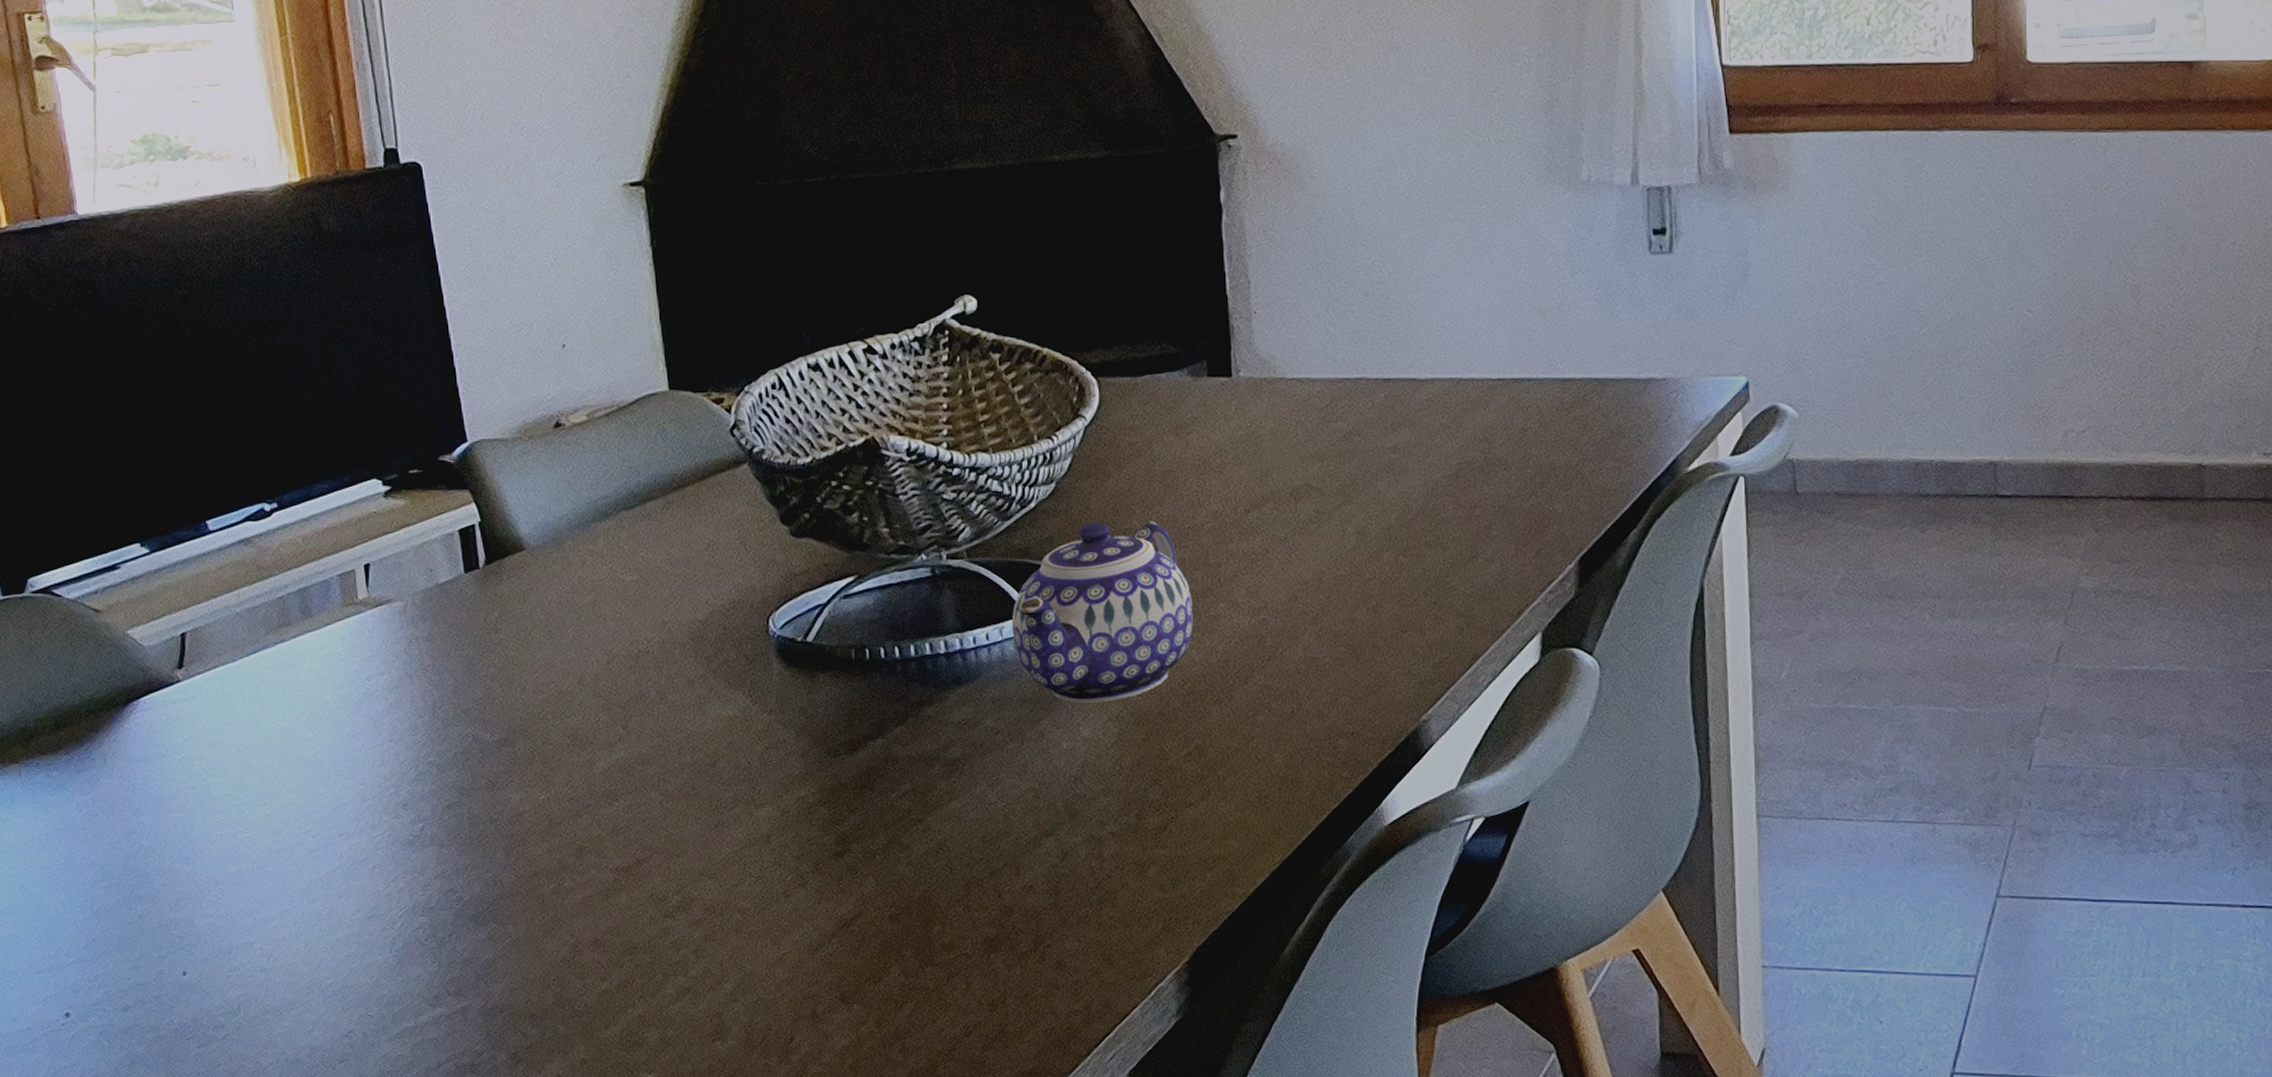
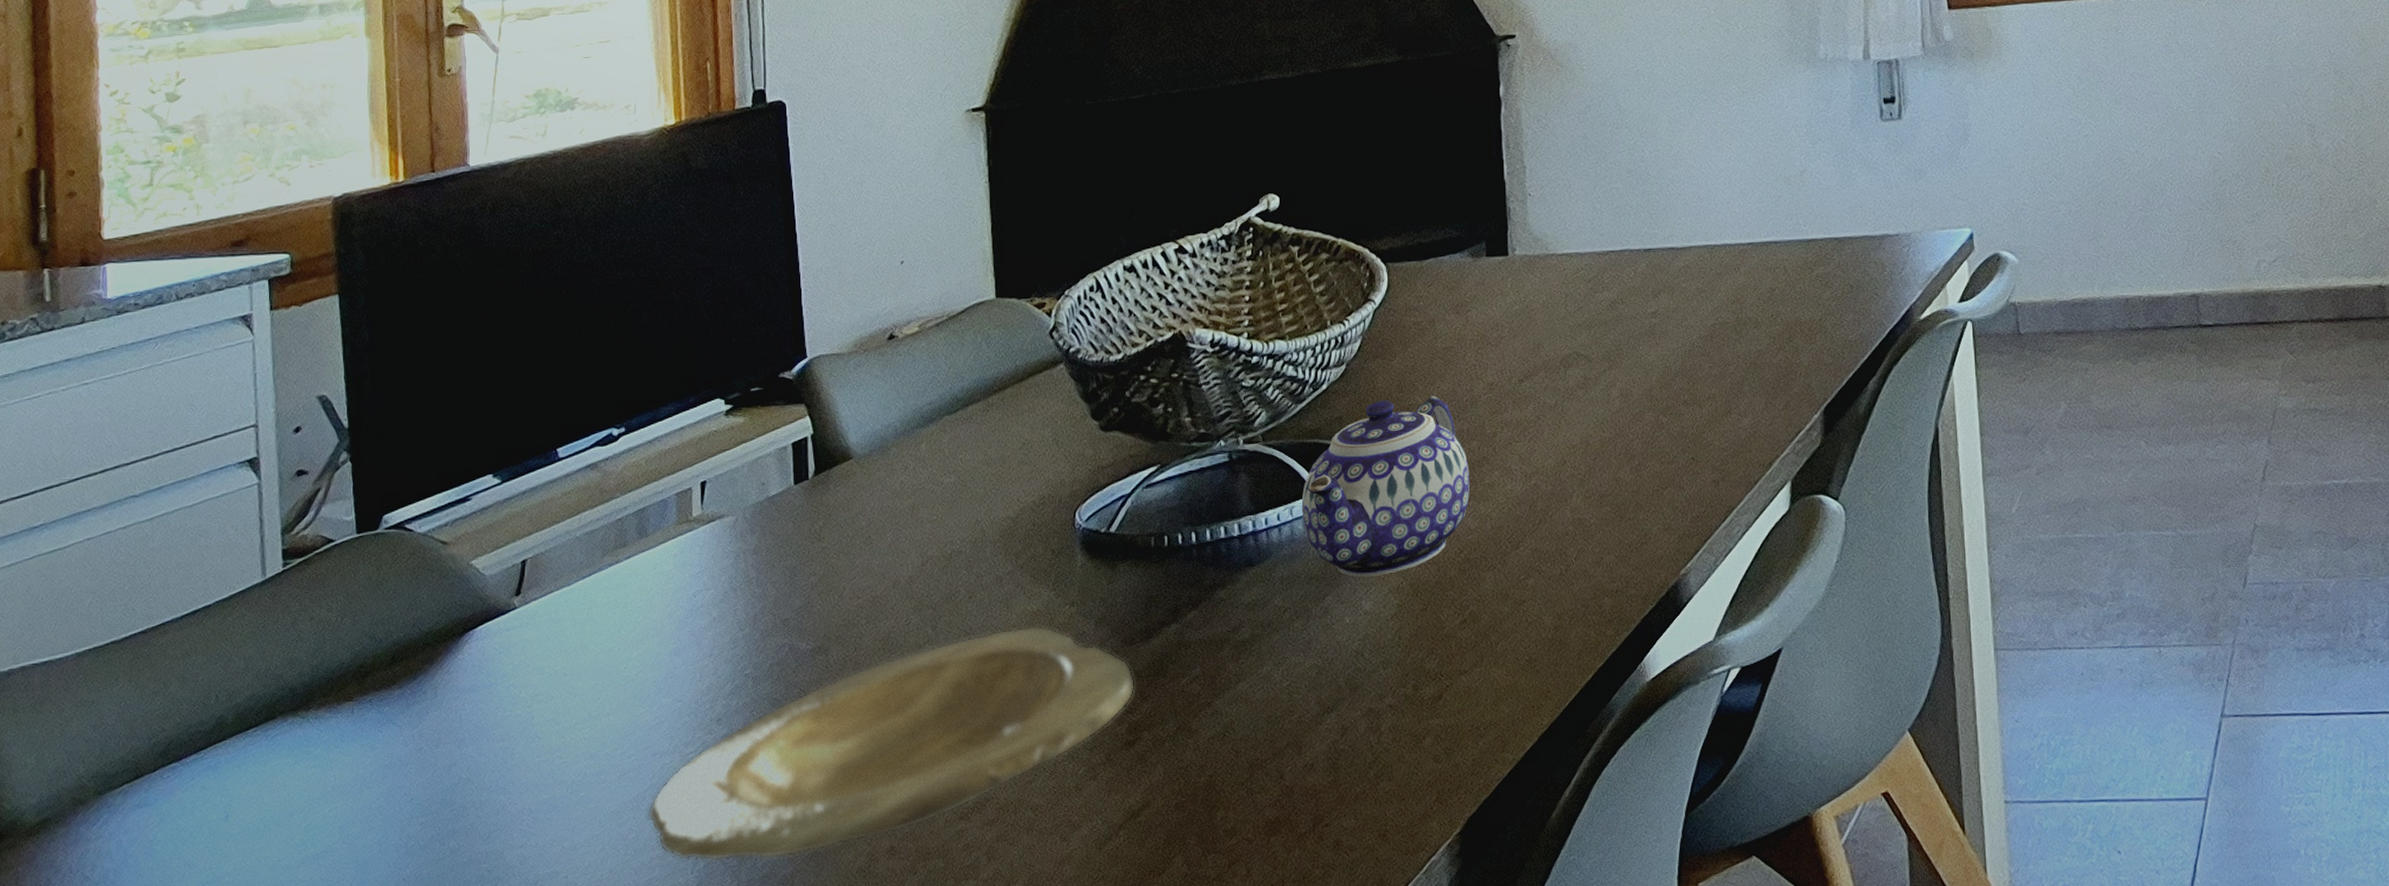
plate: none [338,732,842,943] -> present [647,626,1136,861]

